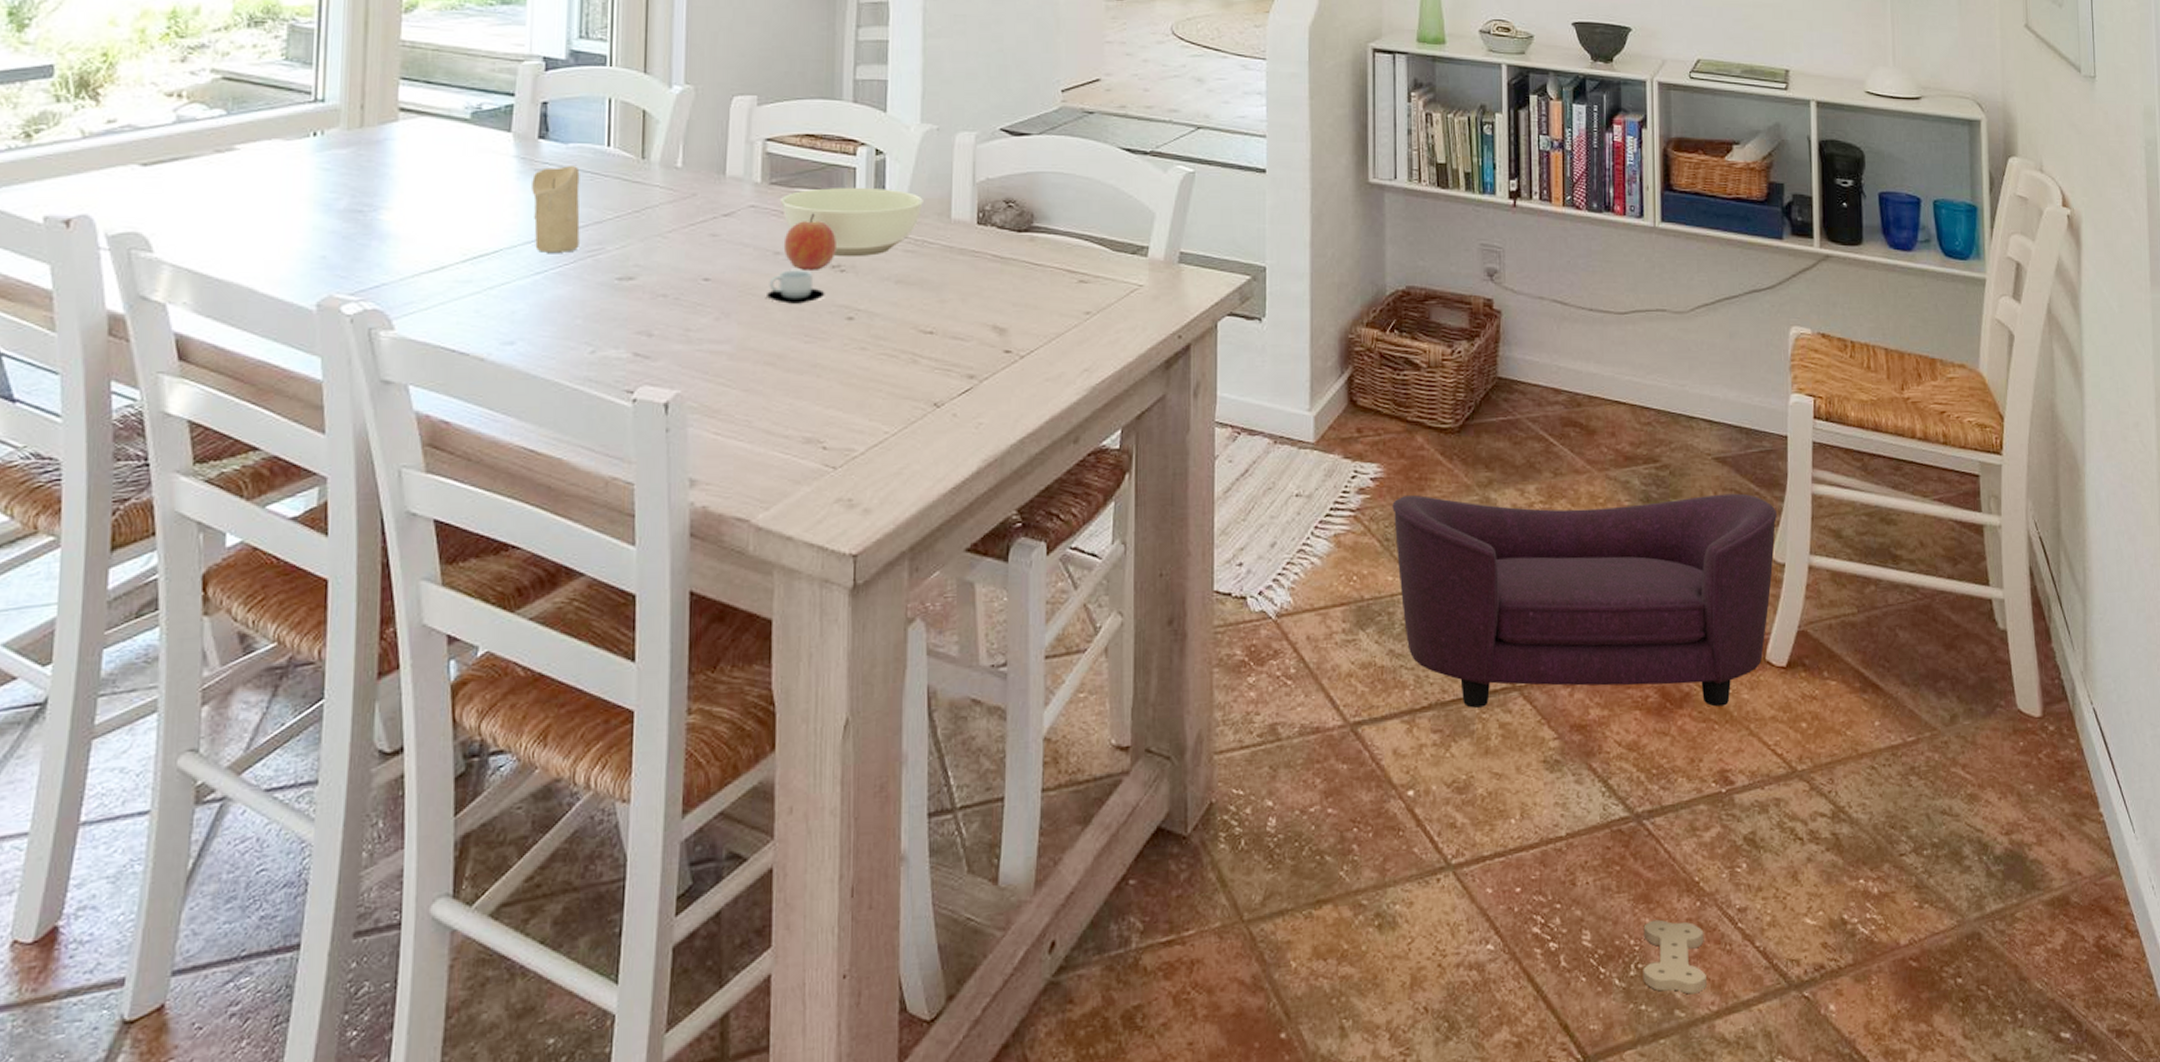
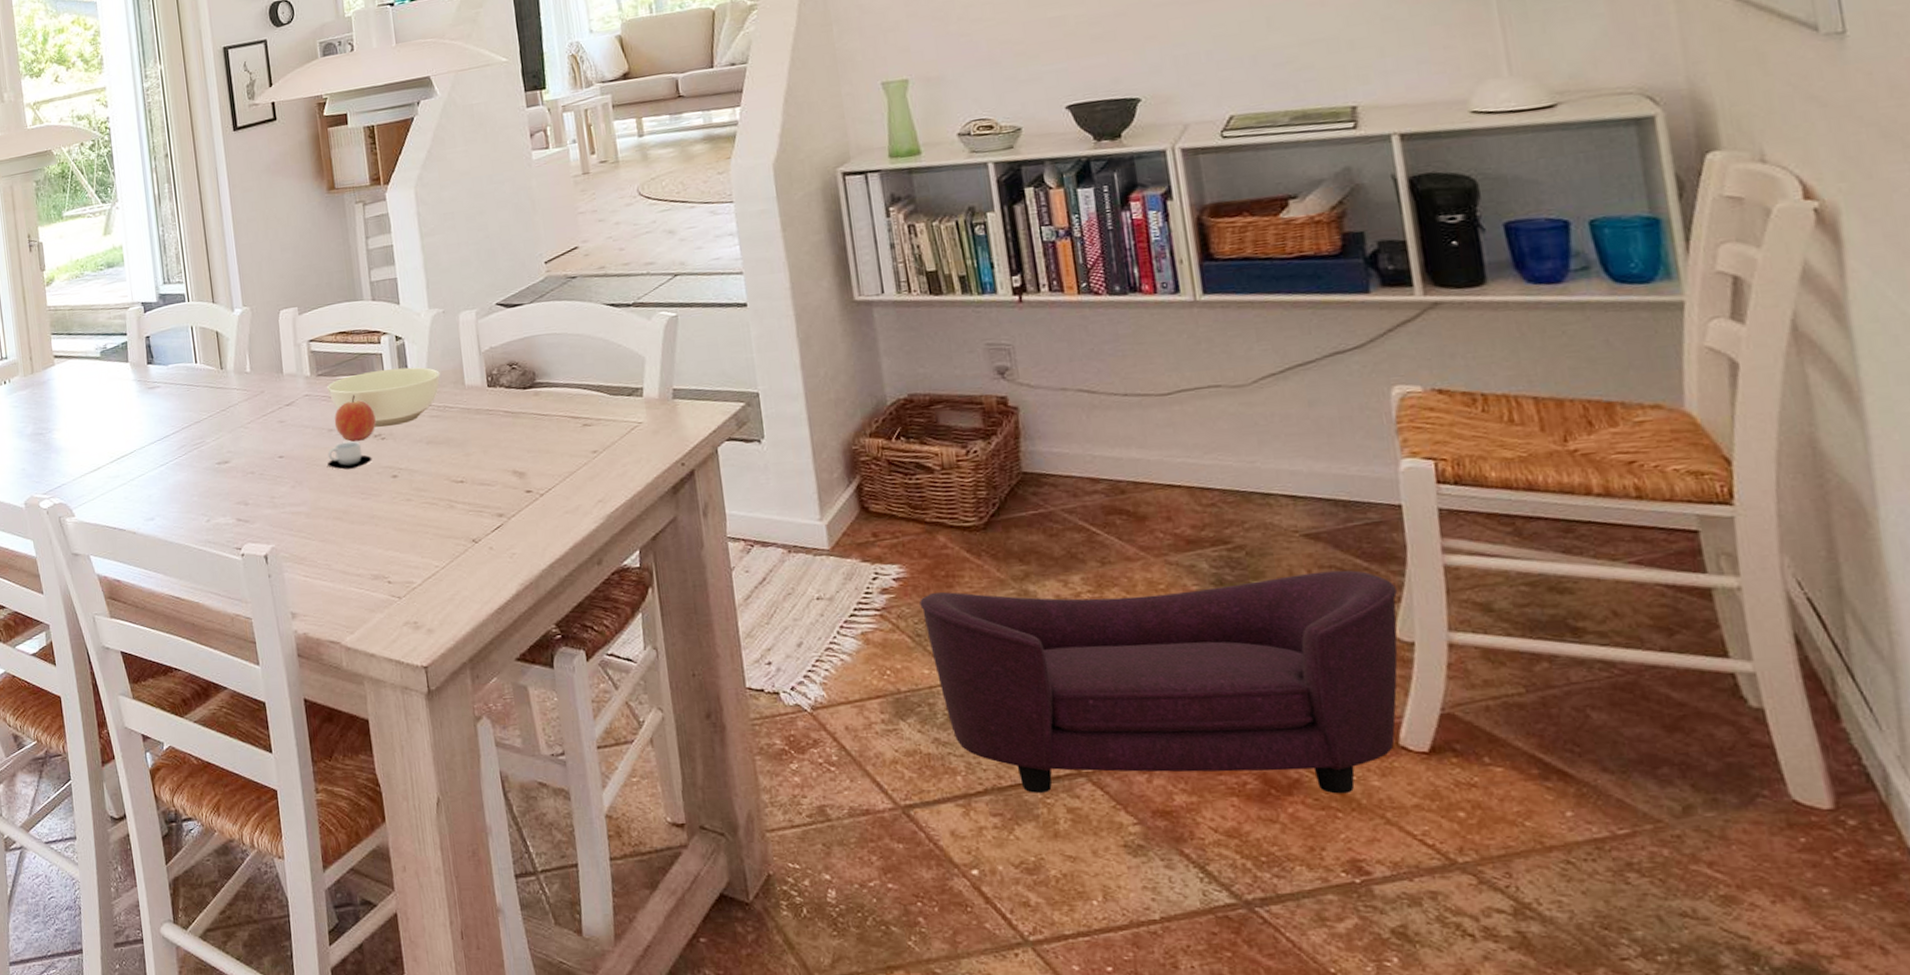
candle: present [532,166,580,252] -> none [147,381,187,449]

